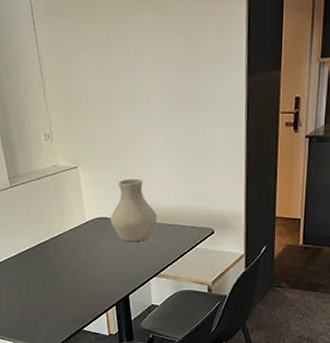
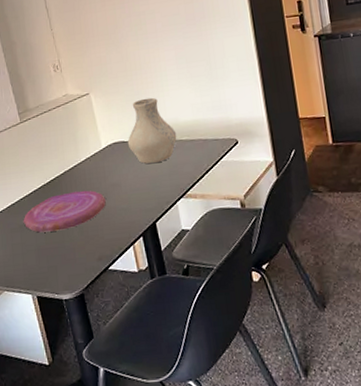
plate: none [9,258,85,291] -> present [23,190,106,233]

